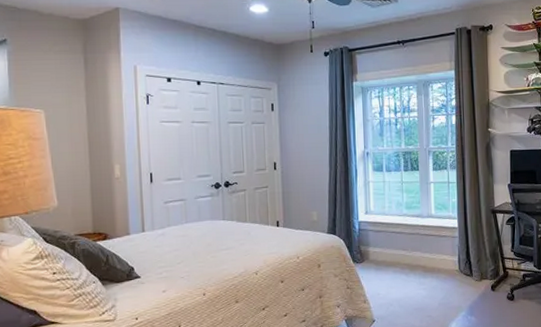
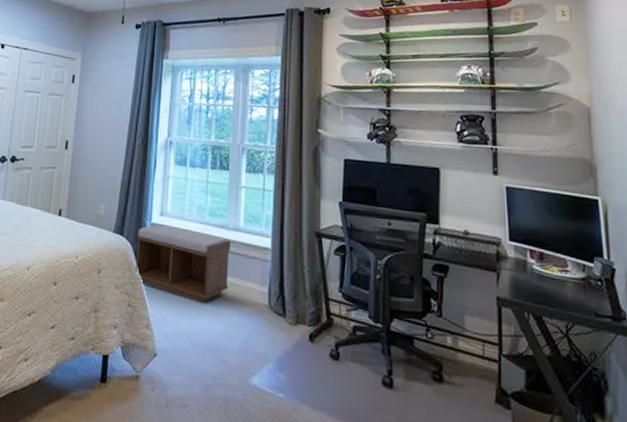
bench: none [347,221,427,277] -> present [136,224,230,304]

